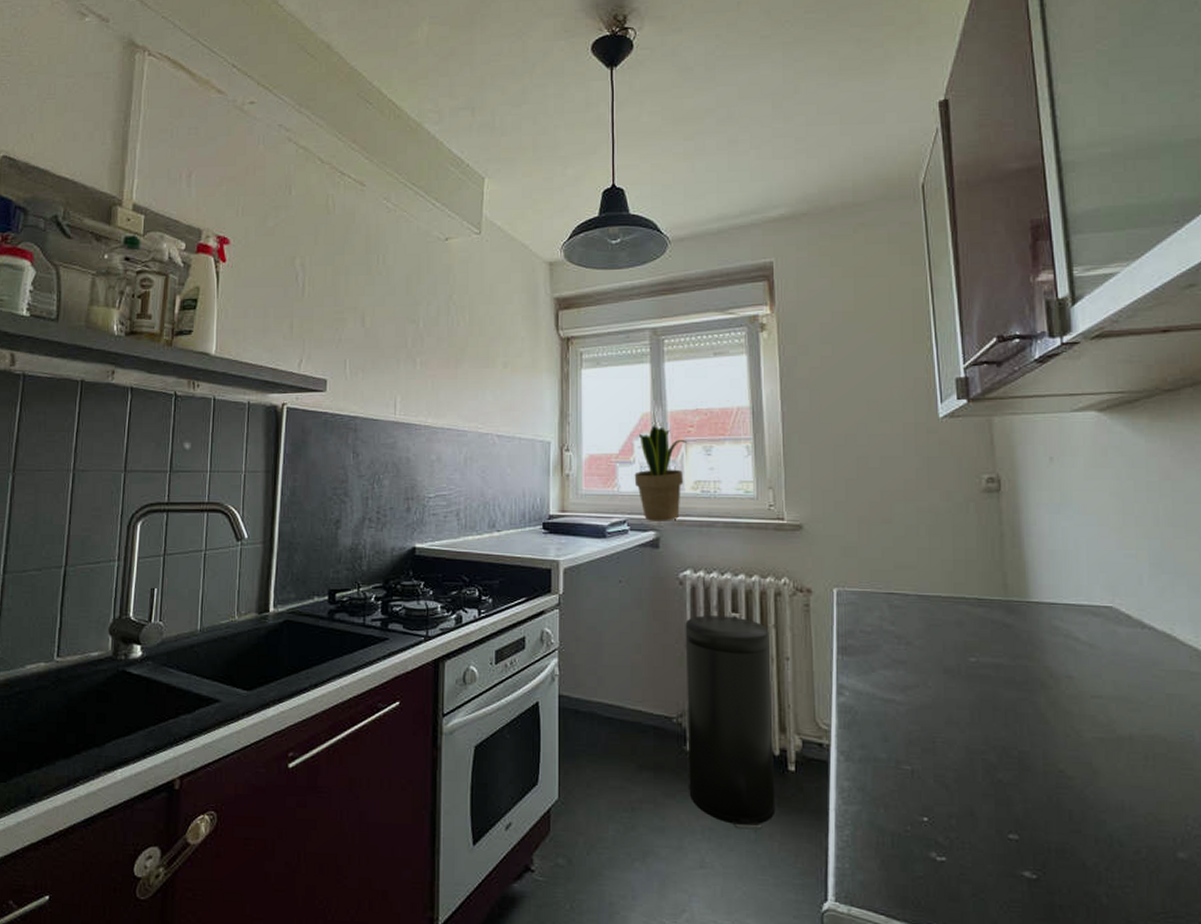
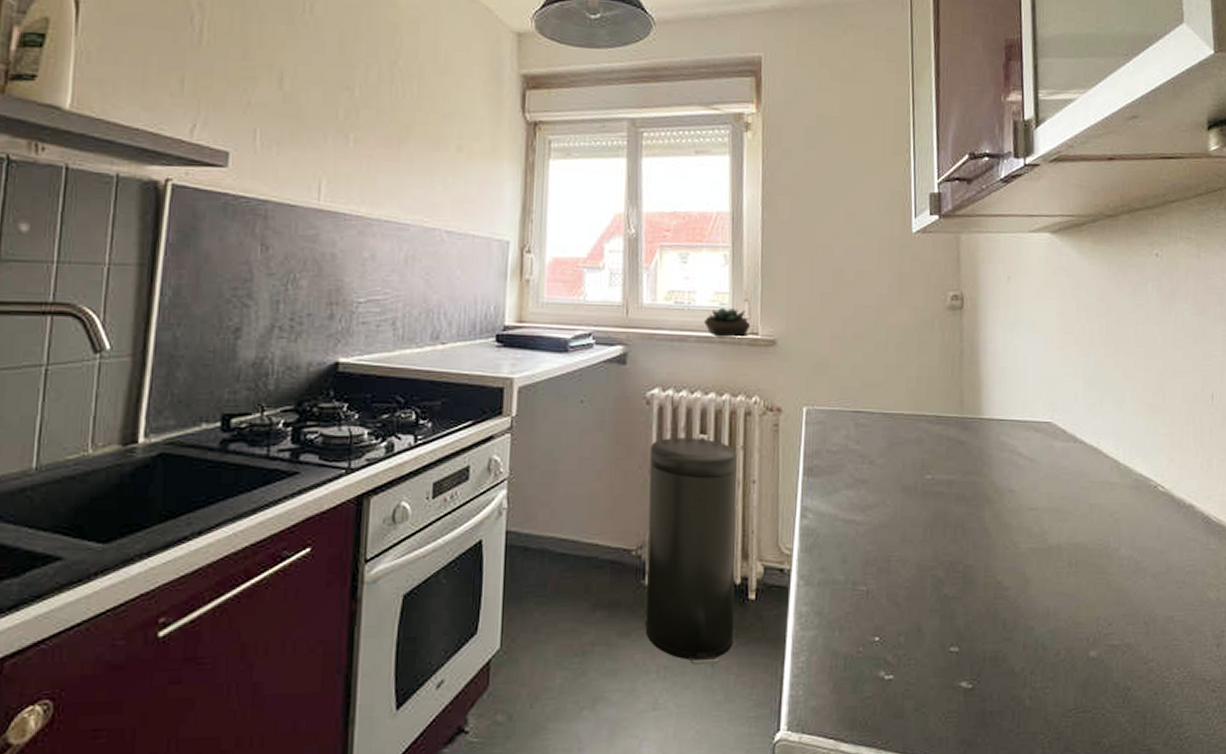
potted plant: present [634,425,688,521] -> none [602,227,663,335]
succulent plant: none [729,494,776,524] -> present [703,307,751,339]

